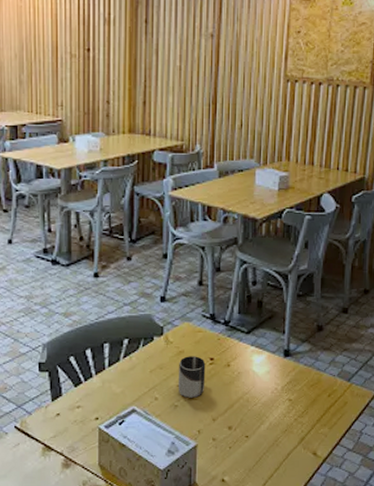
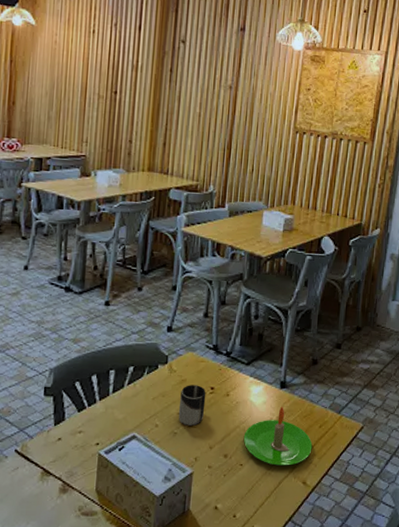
candle: none [247,375,322,437] -> present [243,406,313,466]

